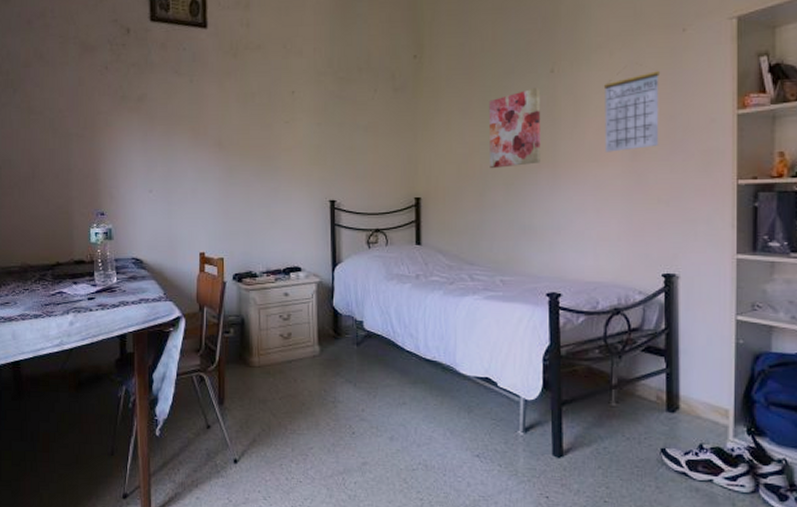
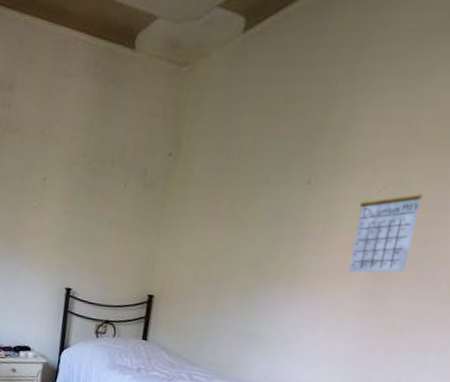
wall art: present [488,87,541,169] -> none [227,198,293,276]

